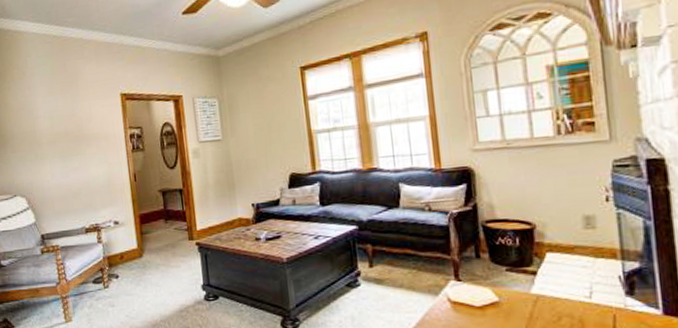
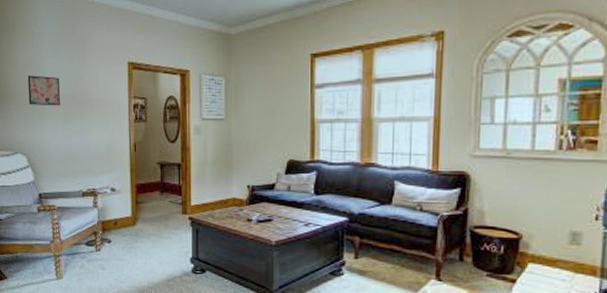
wall art: none [21,116,57,147] -> present [27,75,60,106]

